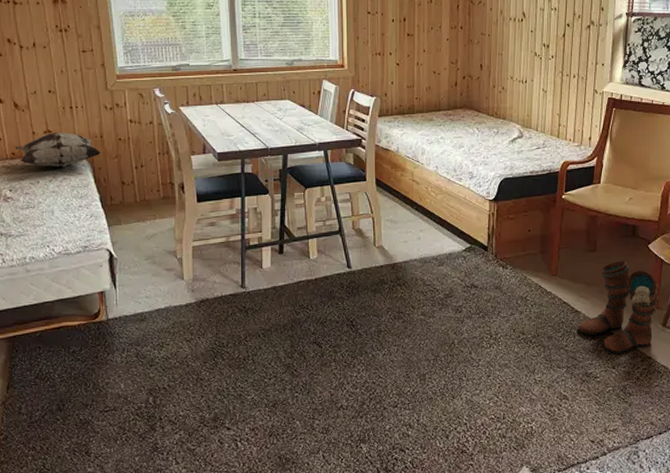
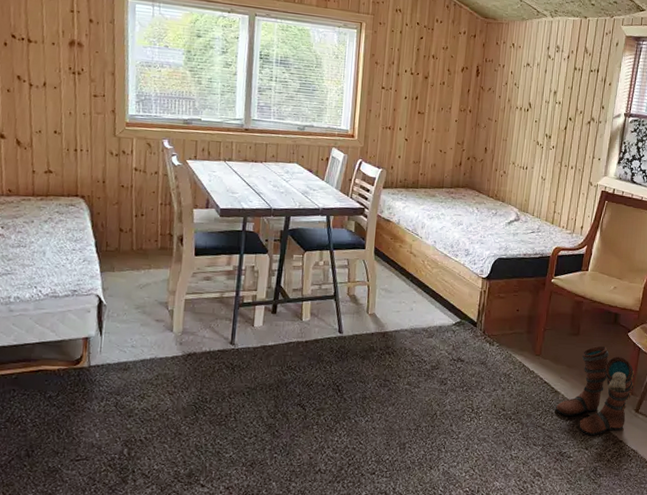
decorative pillow: present [15,133,101,168] -> none [13,173,102,209]

